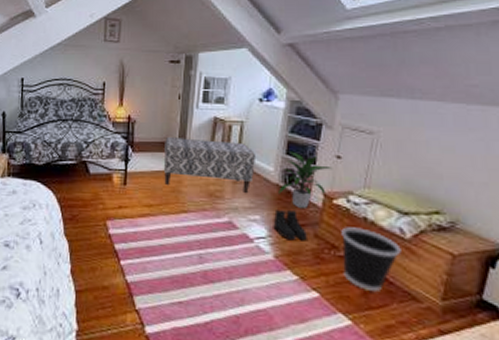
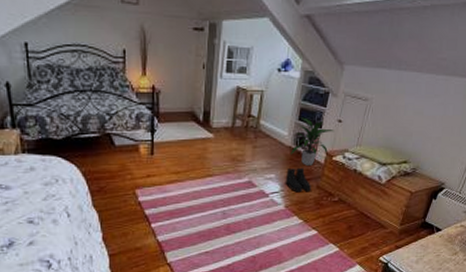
bench: present [164,136,255,193] -> none [190,106,272,155]
wastebasket: present [341,227,401,291] -> none [336,178,378,225]

